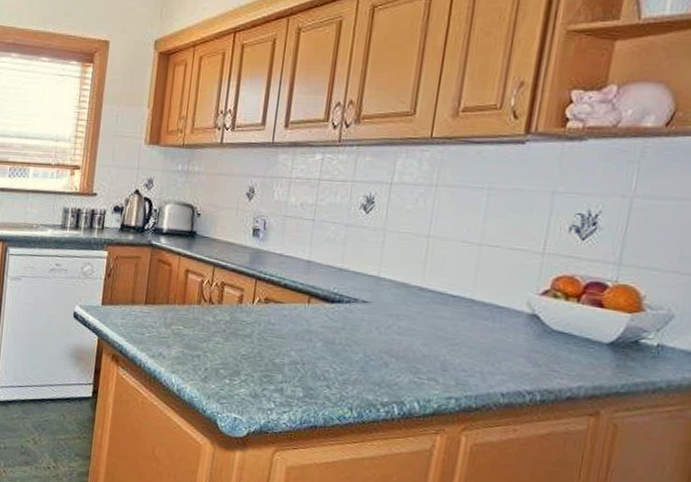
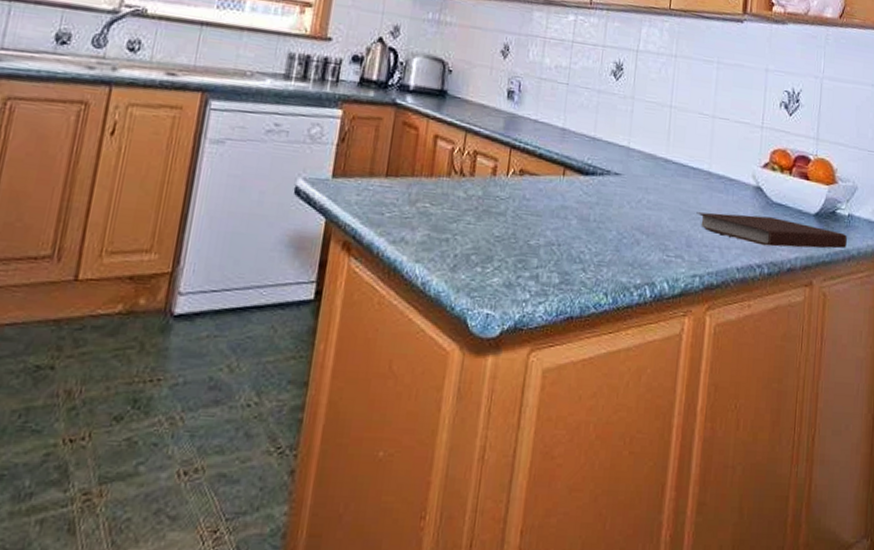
notebook: none [455,338,653,380] -> present [696,212,847,249]

